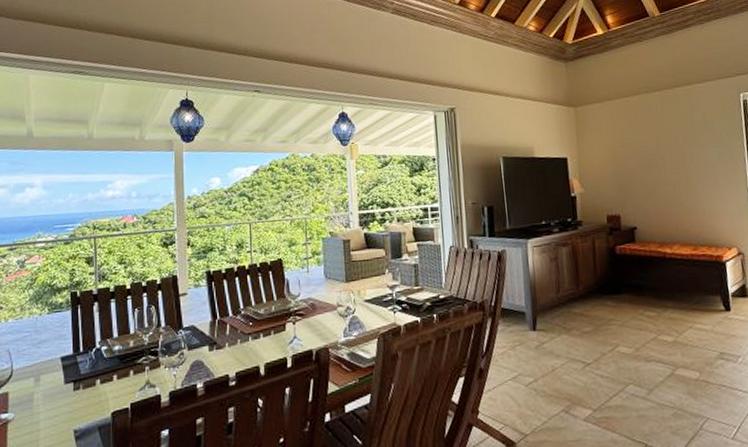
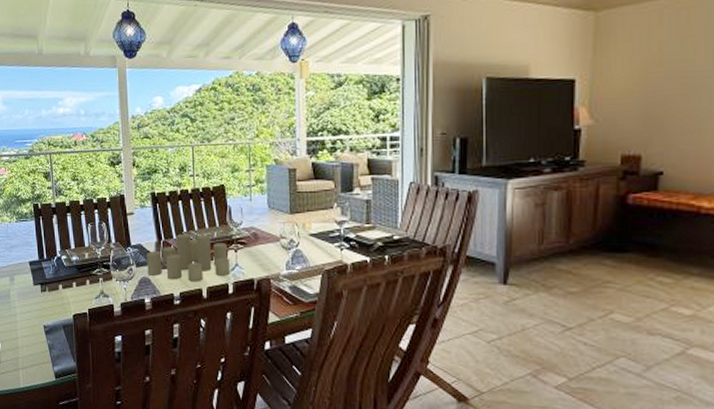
candle: none [200,309,288,360] -> present [147,233,230,282]

